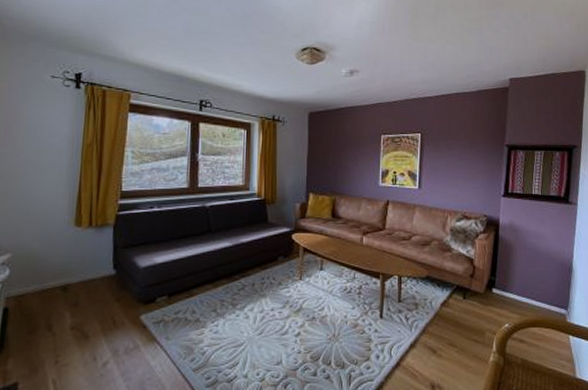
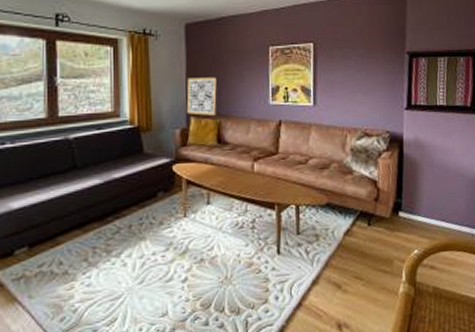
wall art: none [306,159,334,193] -> present [186,77,217,116]

